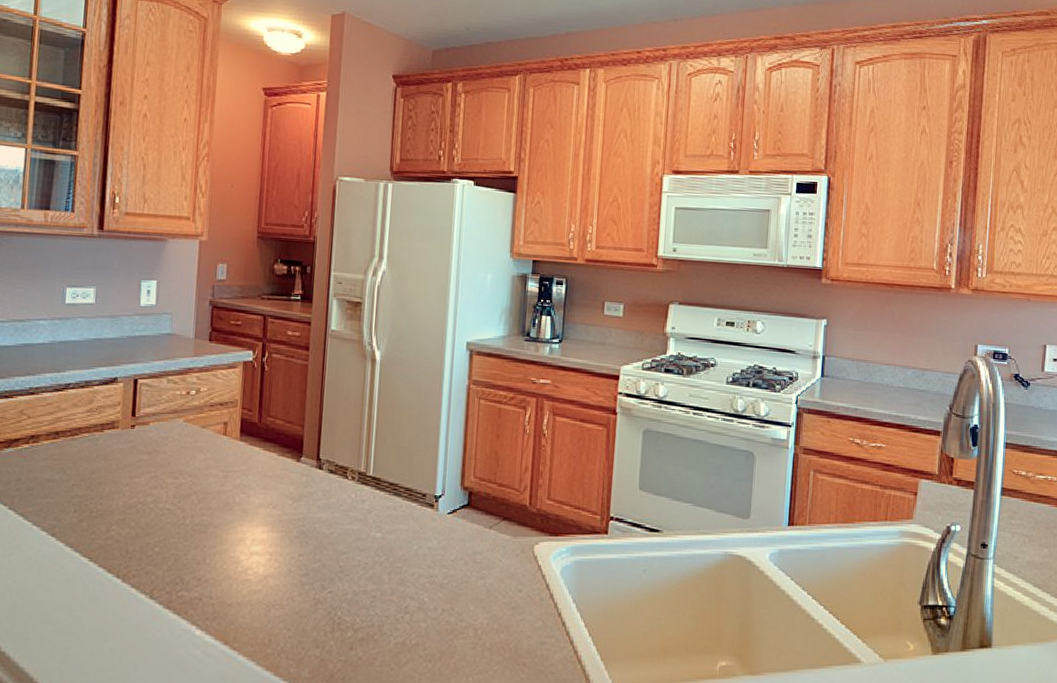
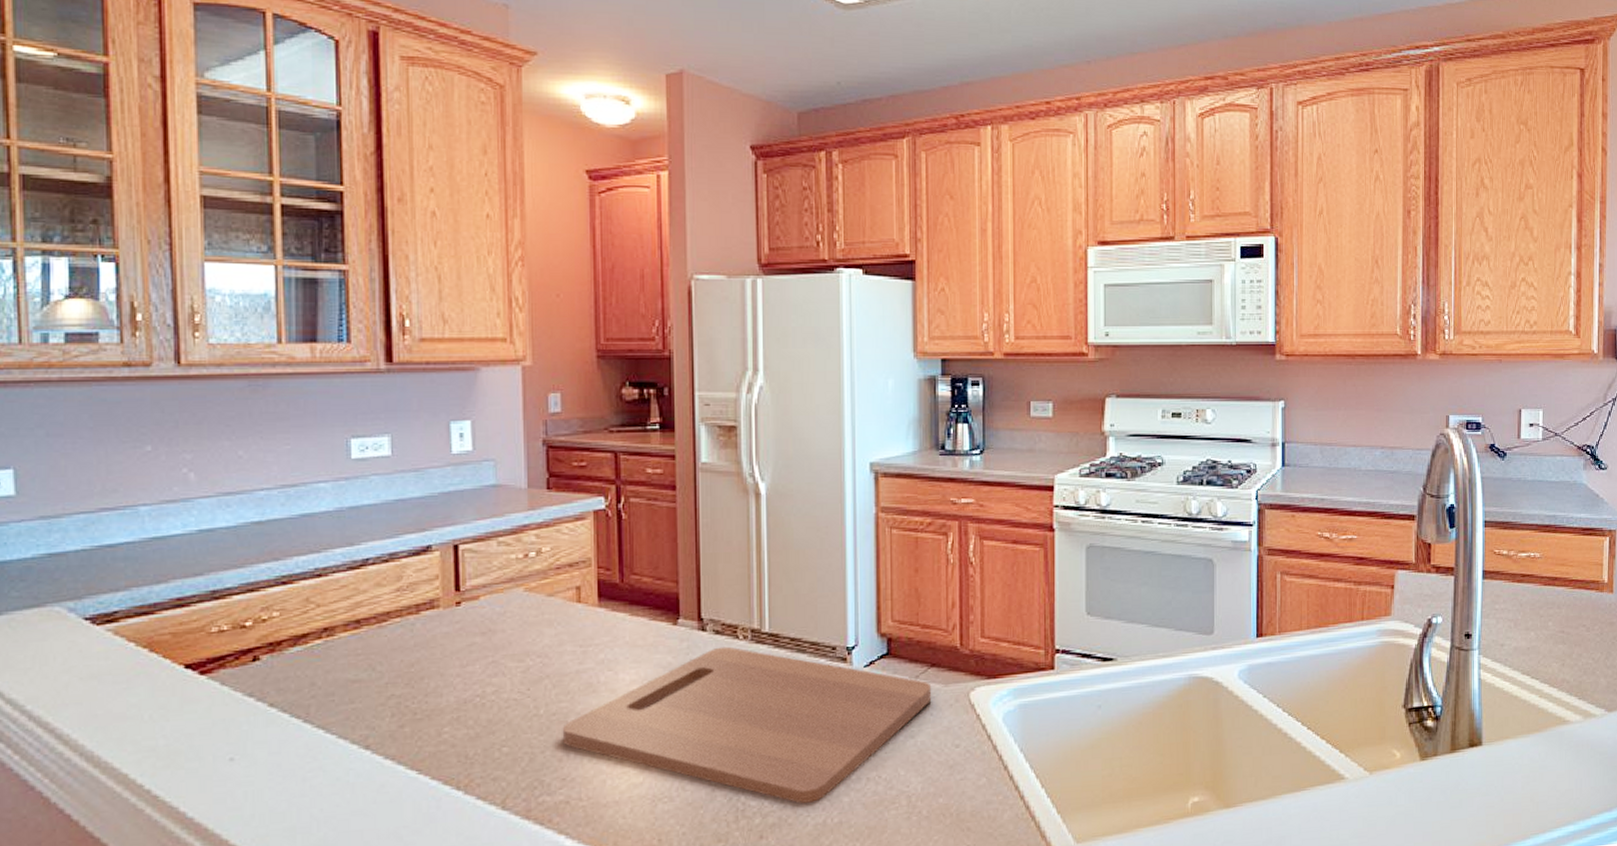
cutting board: none [201,484,503,624] -> present [562,646,932,804]

